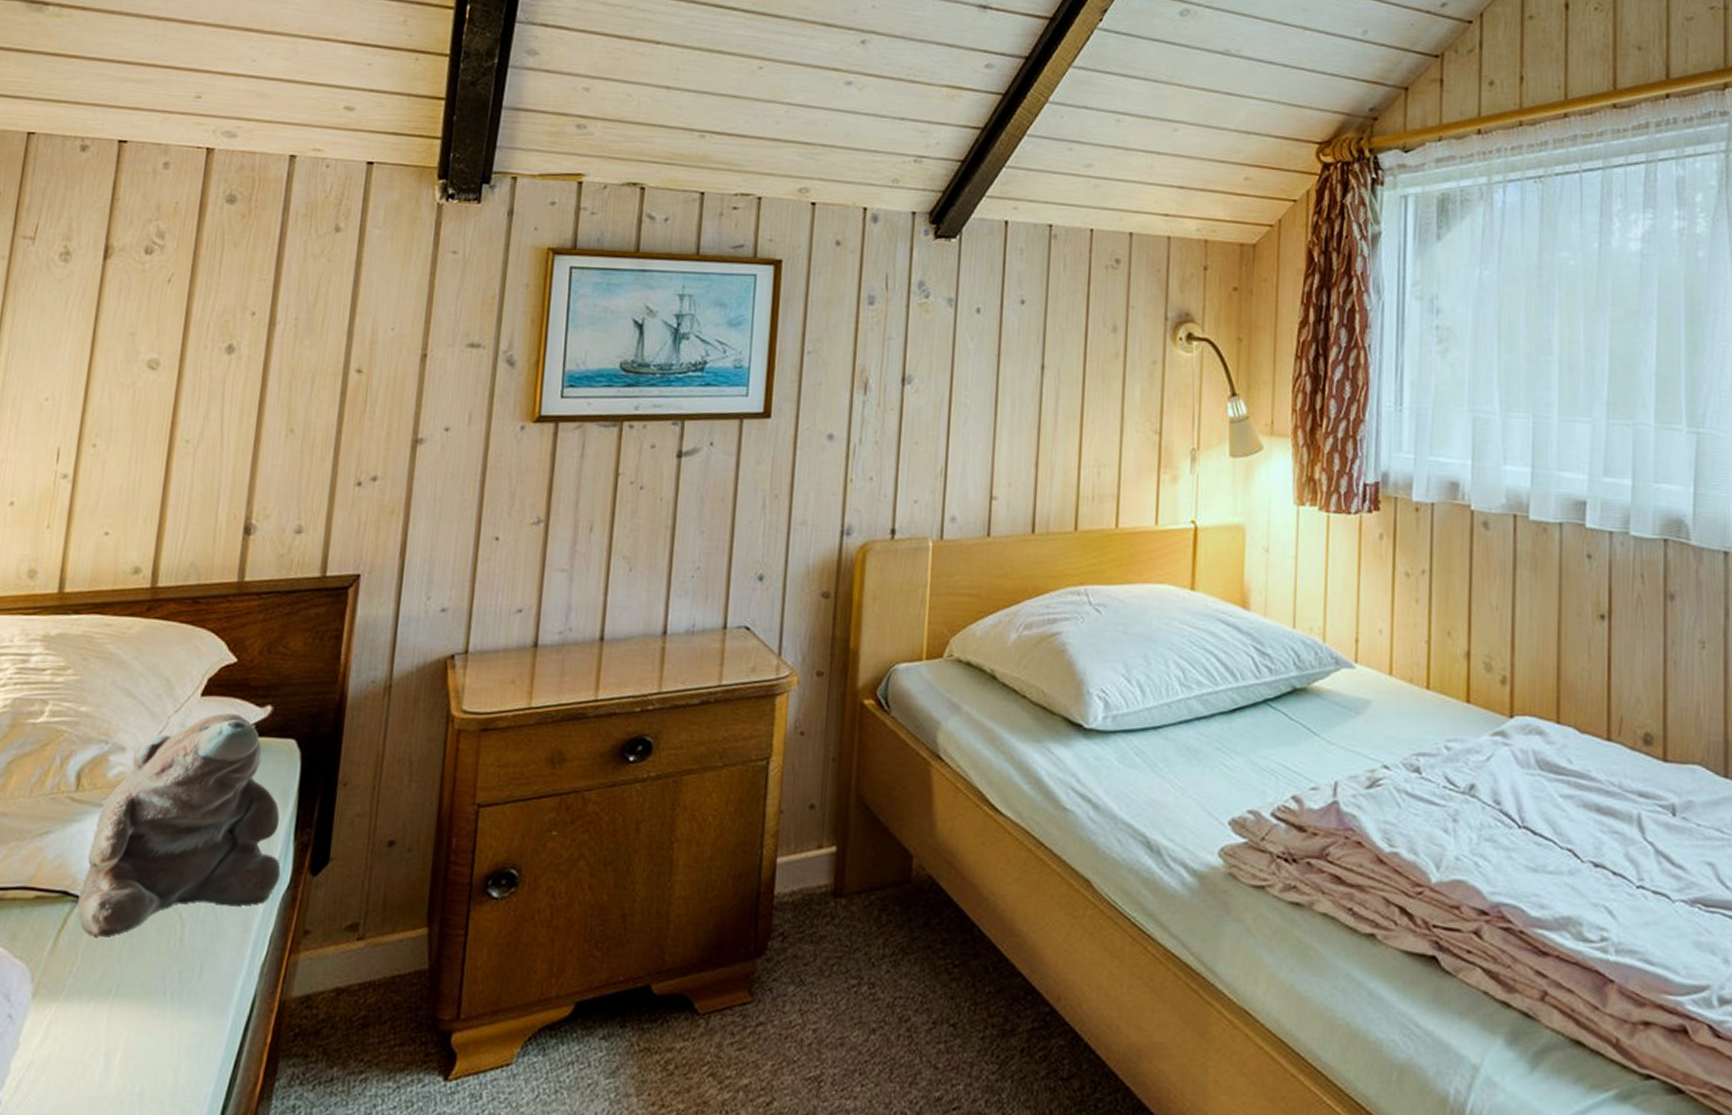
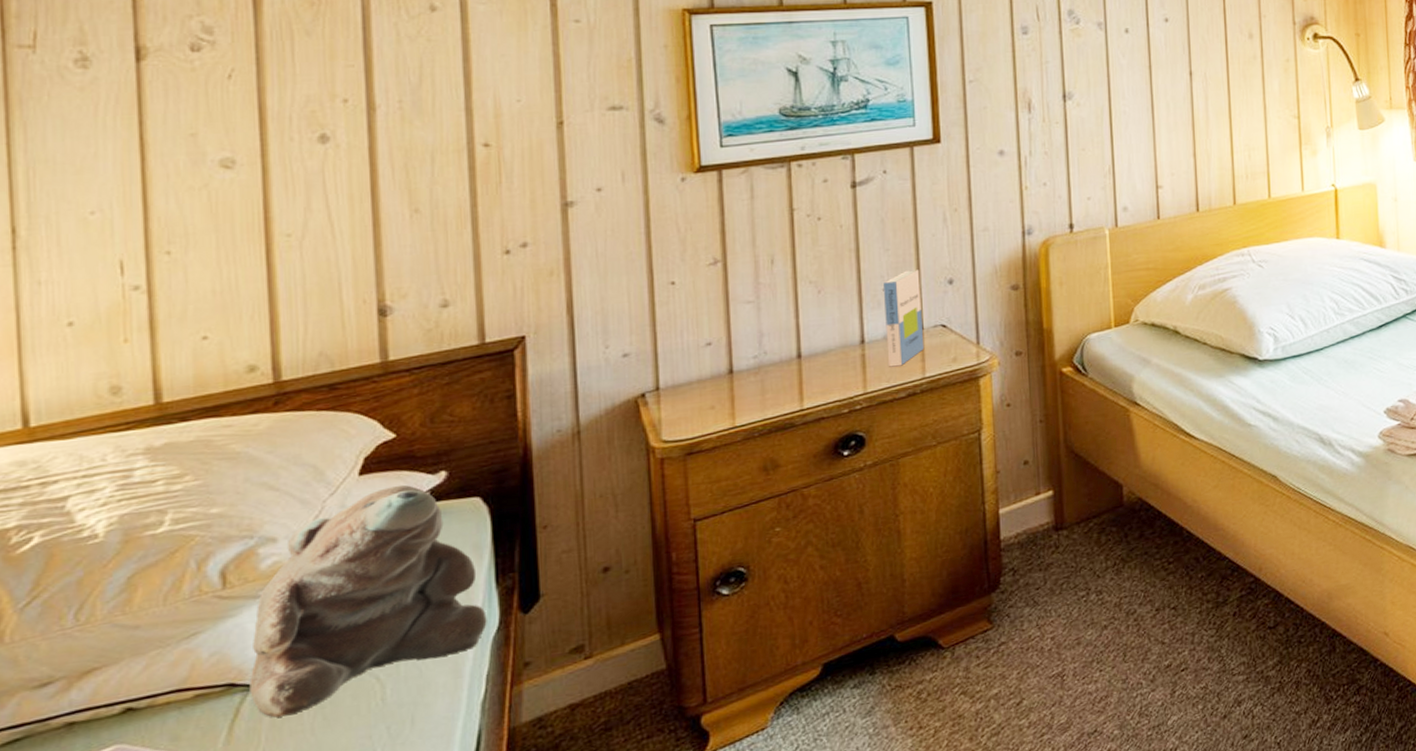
book: none [687,558,731,668] -> present [884,269,925,367]

